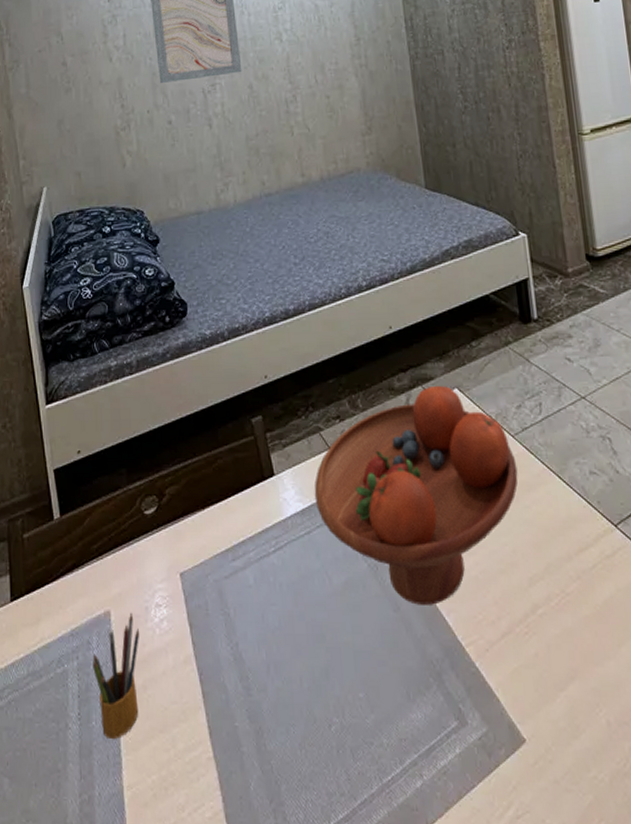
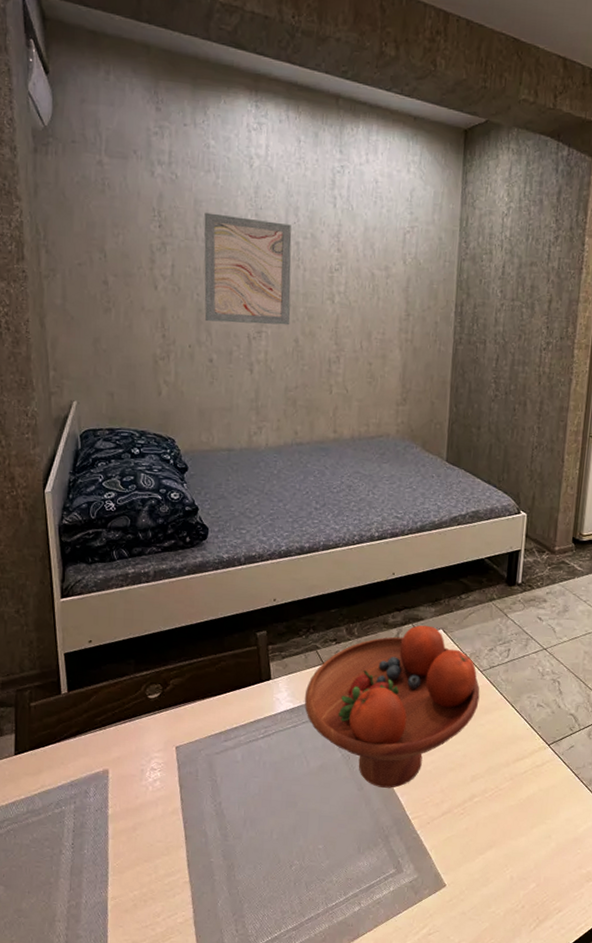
pencil box: present [92,613,140,740] -> none [88,773,135,865]

